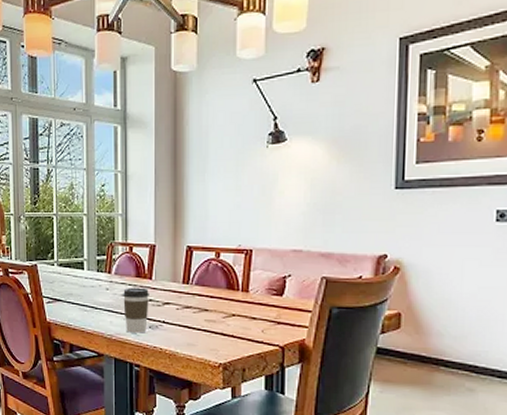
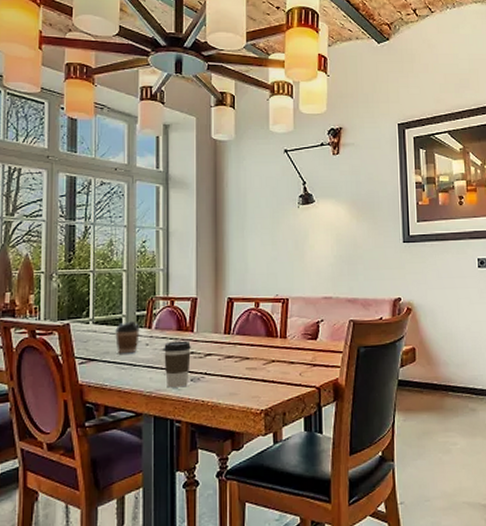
coffee cup: none [78,265,100,297] -> present [115,321,140,354]

